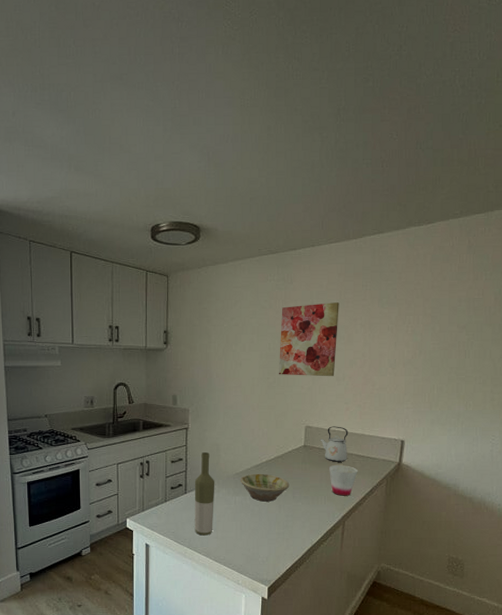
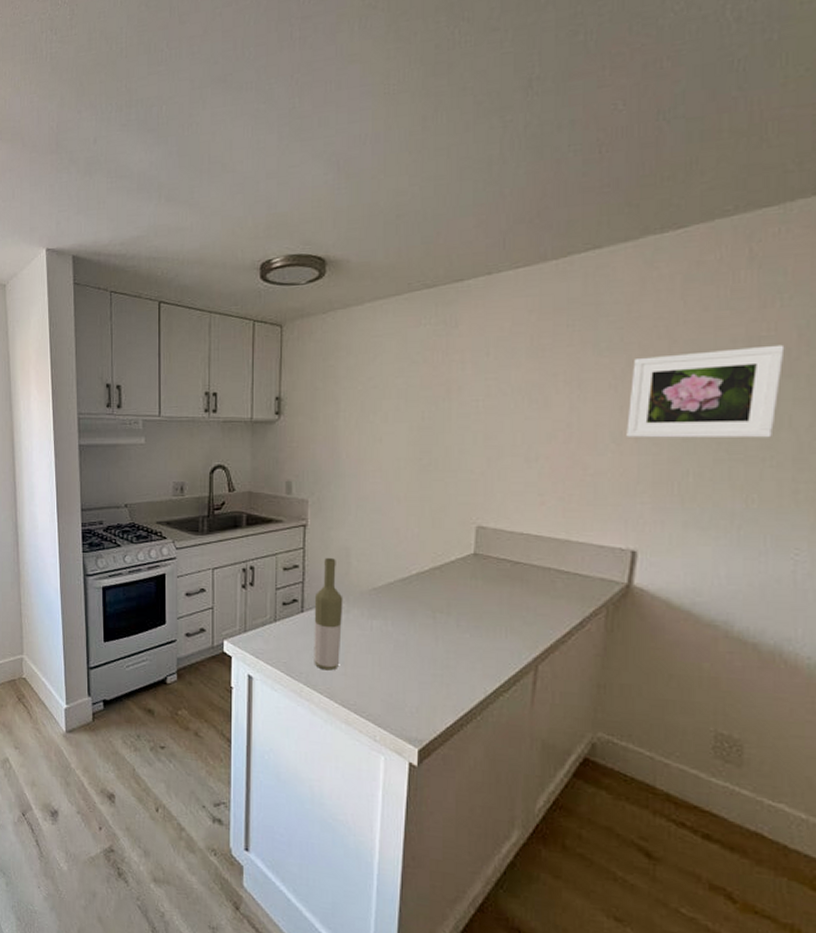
bowl: present [240,473,290,502] -> none [378,589,452,630]
wall art: present [278,302,339,377] -> none [435,351,530,457]
kettle: present [320,426,348,462] -> none [498,527,544,580]
cup: present [329,465,358,496] -> none [513,583,559,629]
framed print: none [398,304,488,365] -> present [626,344,785,439]

